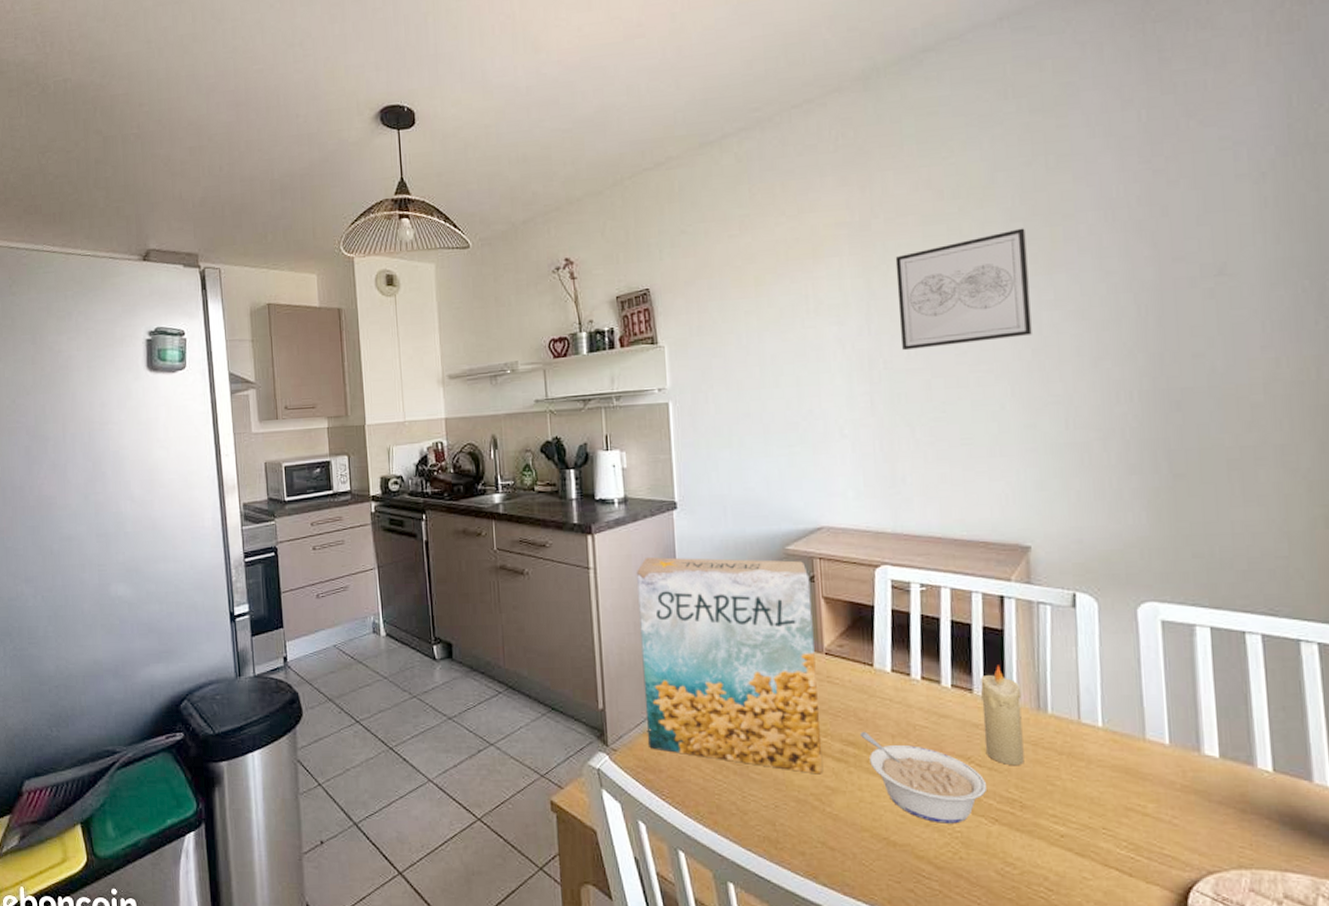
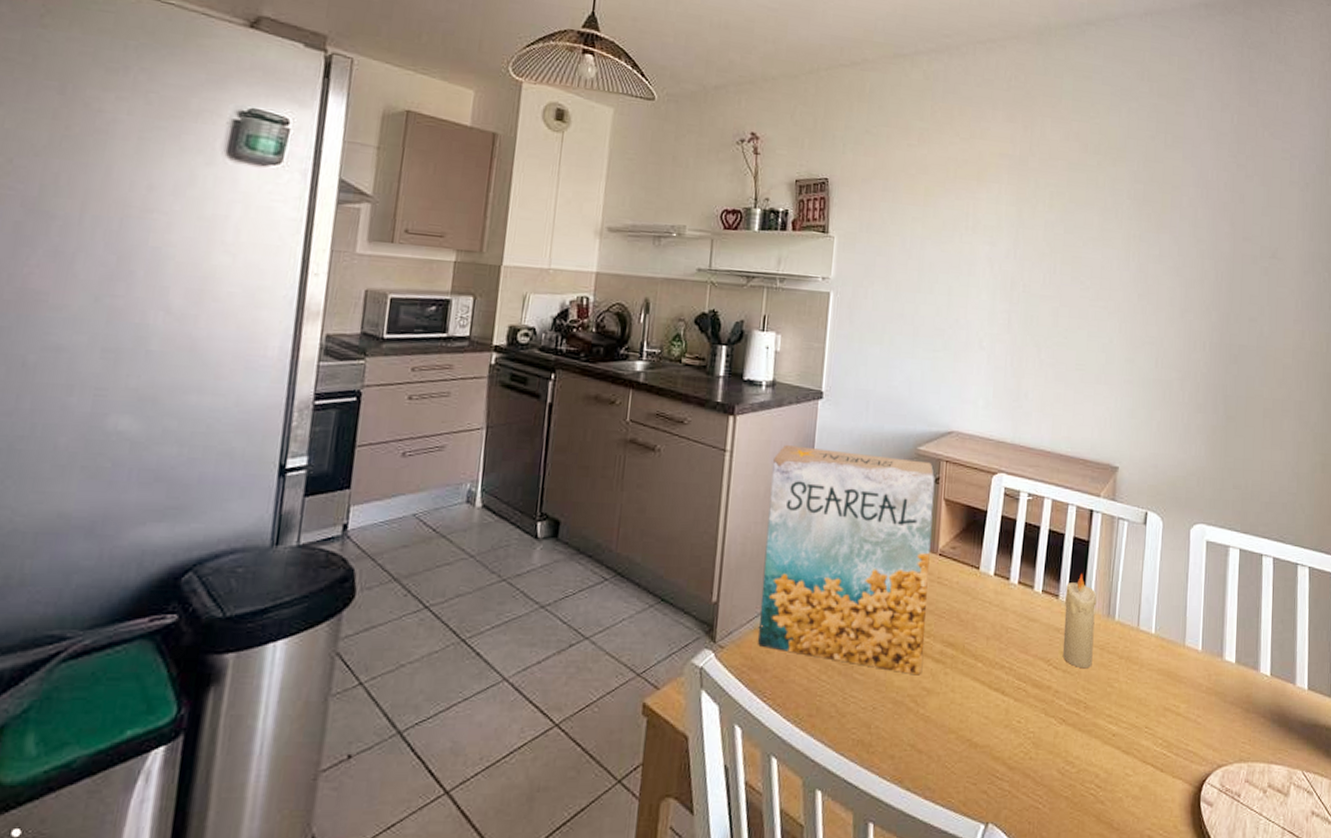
legume: present [859,731,988,824] -> none [959,632,1060,724]
wall art: present [895,228,1032,351] -> none [1040,190,1144,283]

